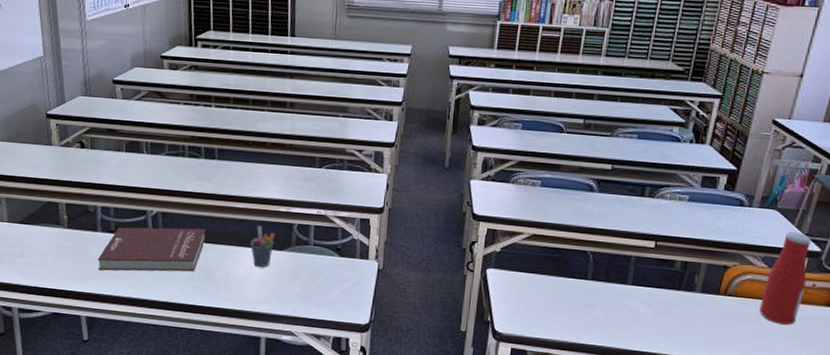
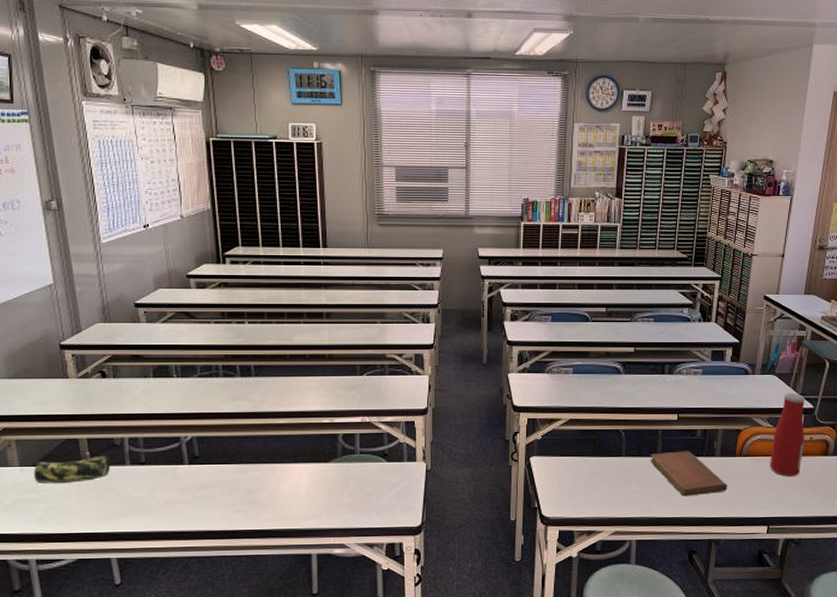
pencil case: none [19,219,85,243] -> present [34,455,111,483]
book: present [97,227,206,272] -> none [127,449,246,506]
pen holder: present [250,225,275,268] -> none [295,439,319,483]
notebook: none [618,281,707,332] -> present [650,451,728,496]

